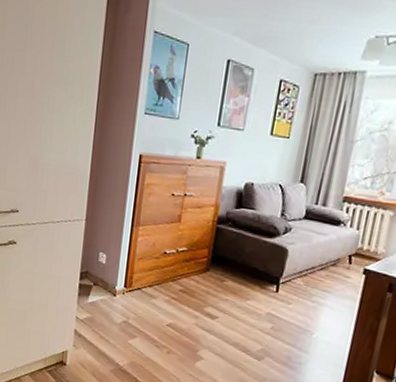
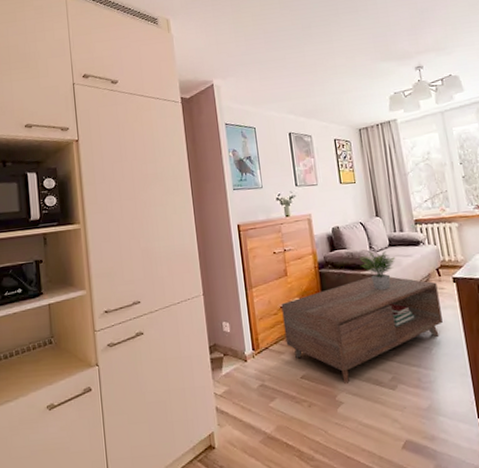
coffee table: none [160,219,344,343] -> present [281,251,443,384]

